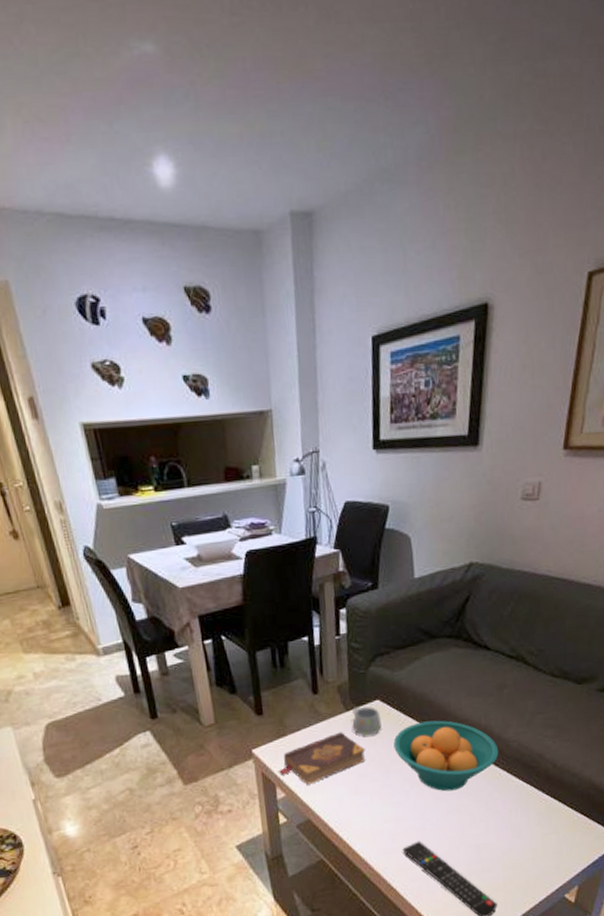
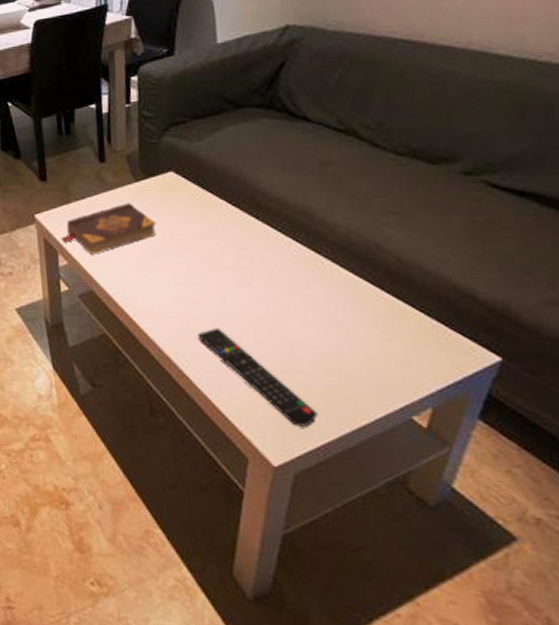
mug: present [352,707,382,736] -> none [142,178,175,209]
fruit bowl: present [393,720,499,792] -> none [189,197,321,277]

